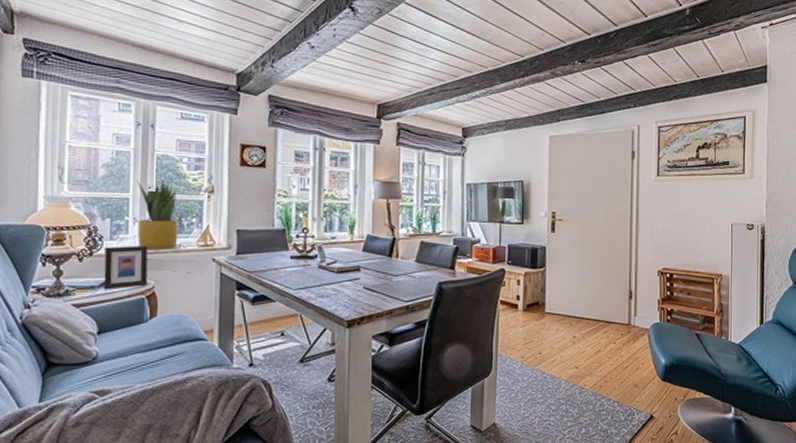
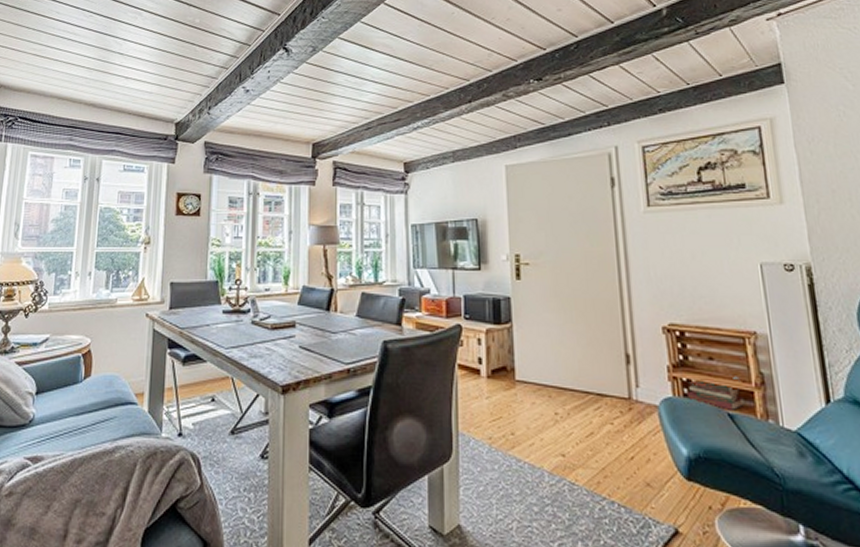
picture frame: present [104,246,148,290] -> none [45,301,87,347]
planter: present [137,179,181,251] -> none [78,231,120,306]

